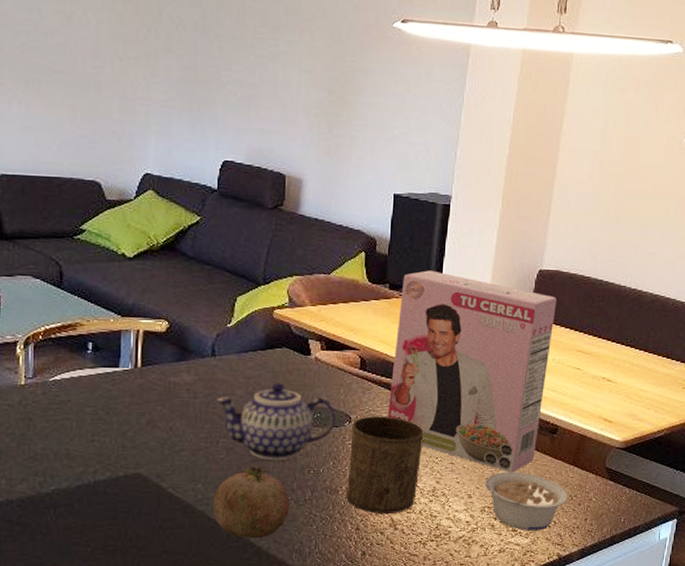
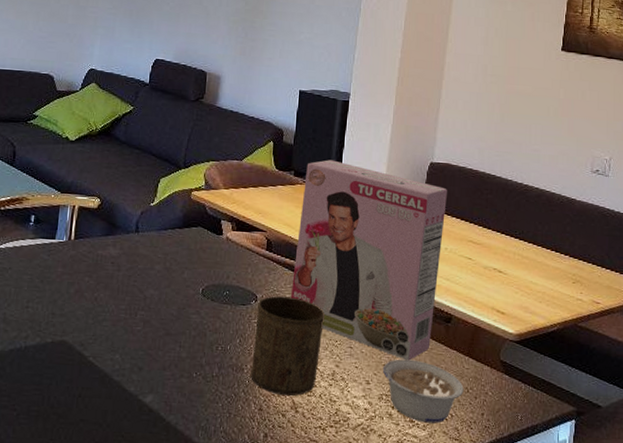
fruit: present [212,465,290,539] -> none [127,338,199,413]
teapot: present [215,383,335,461] -> none [136,260,243,336]

